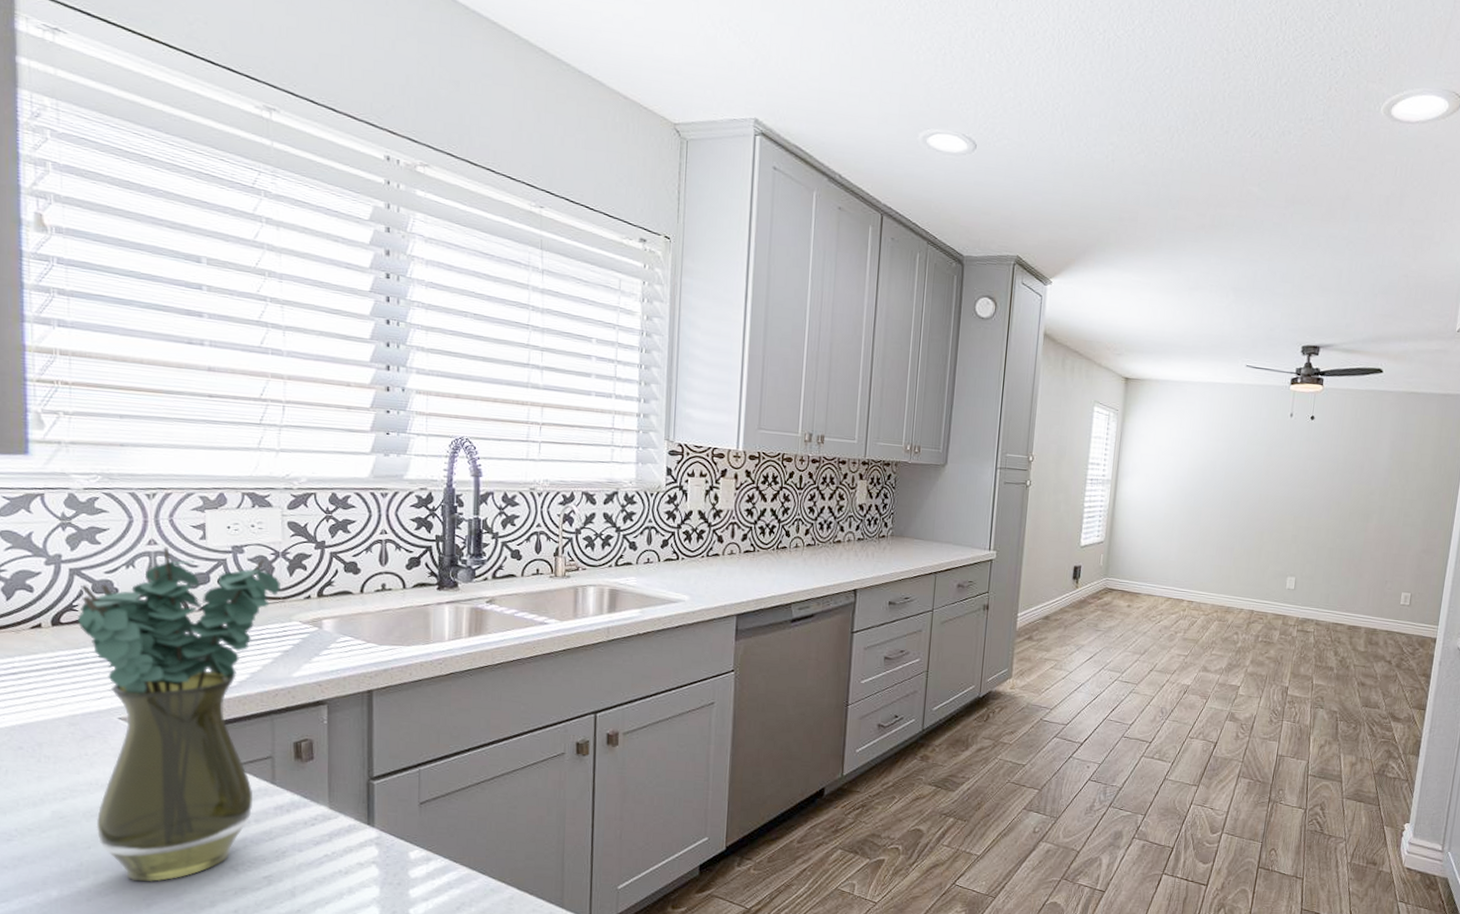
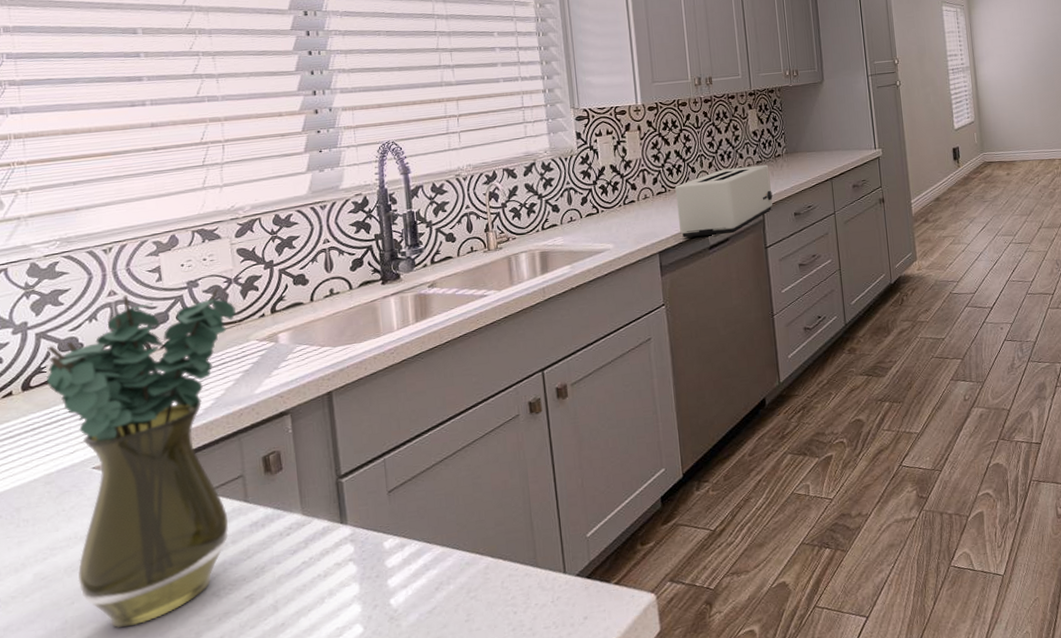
toaster: none [762,539,870,610] -> present [675,164,773,238]

